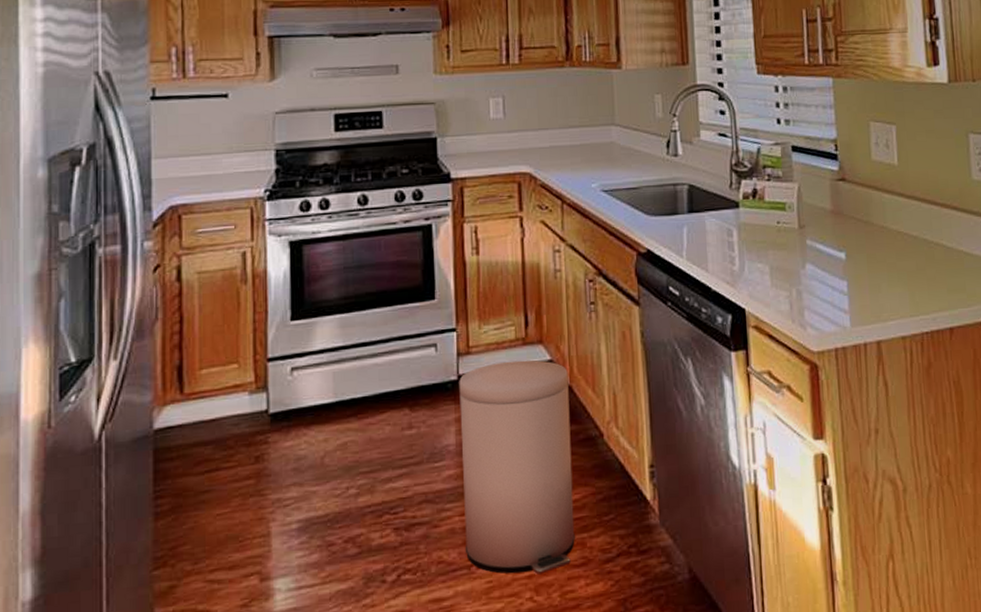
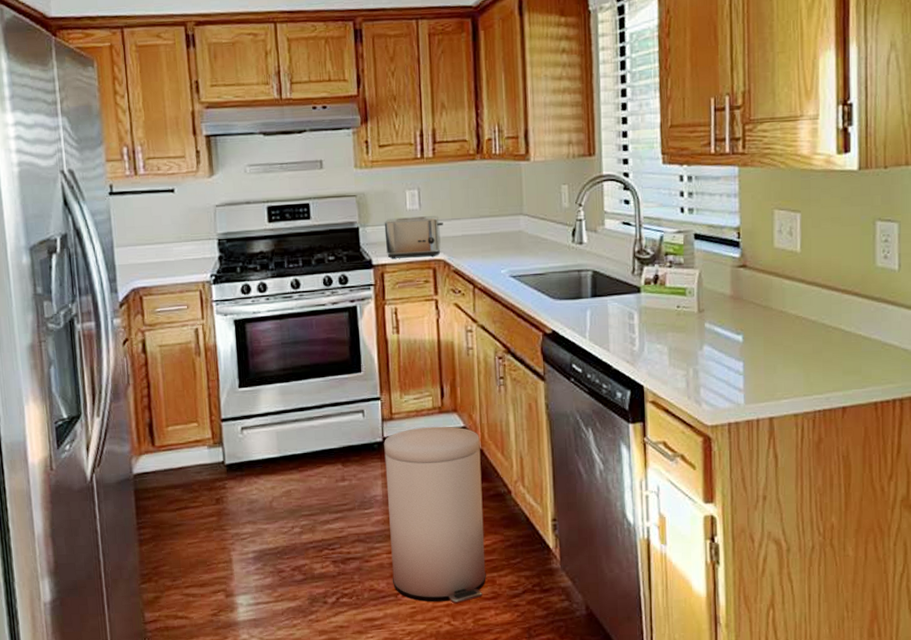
toaster: none [465,125,529,172] -> present [384,216,443,259]

